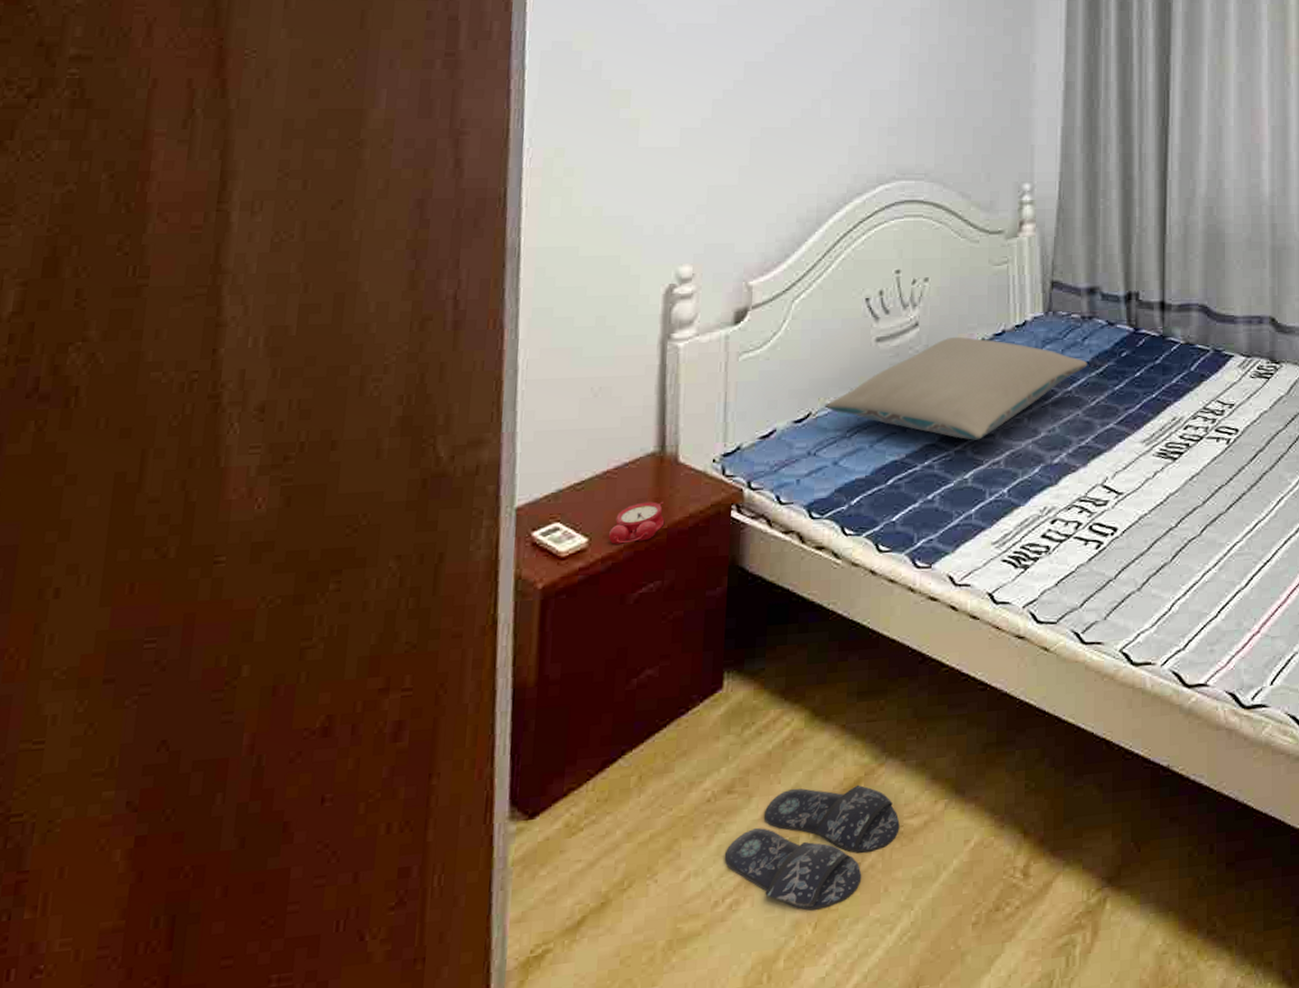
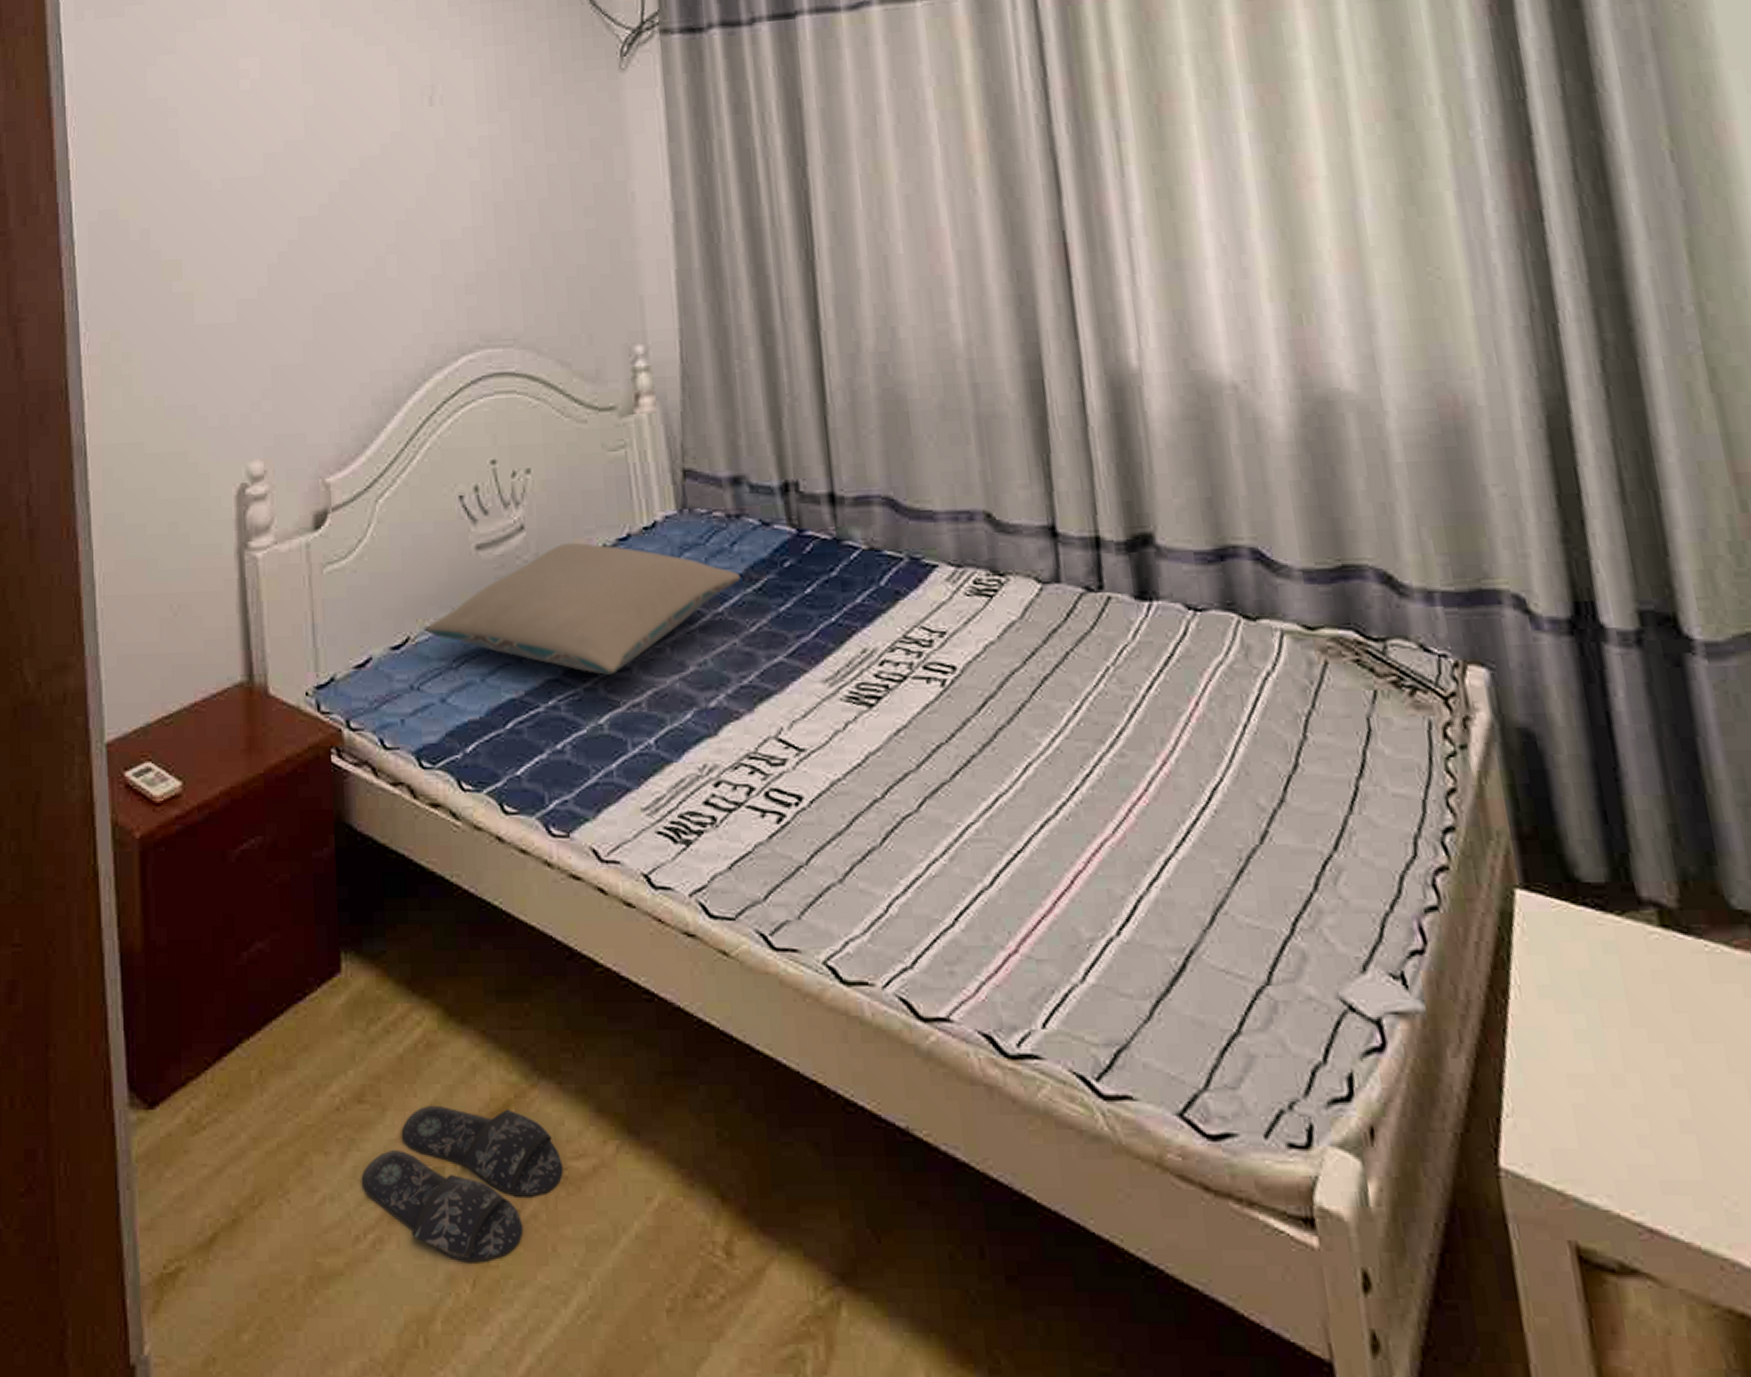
alarm clock: present [608,501,665,546] -> none [202,740,261,792]

